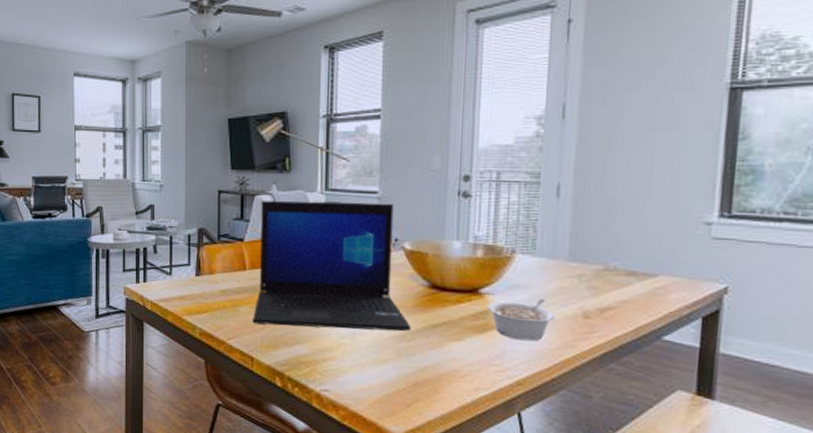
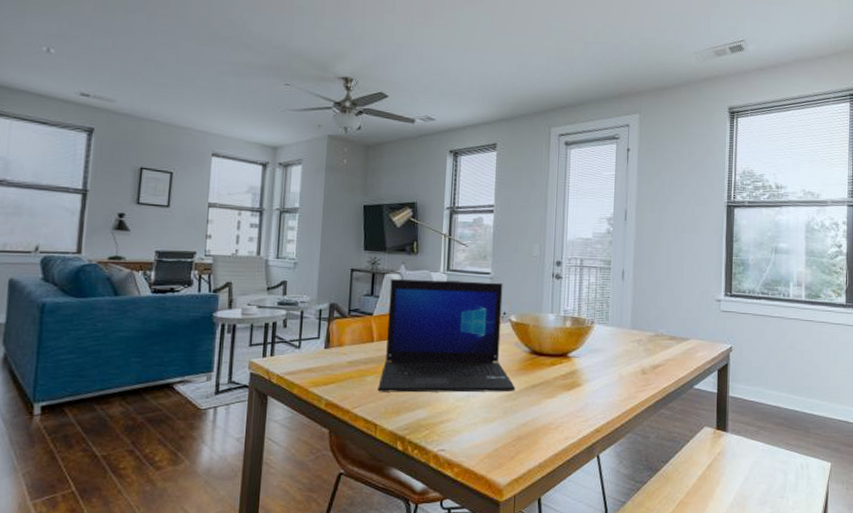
legume: present [487,299,555,341] -> none [574,360,623,395]

